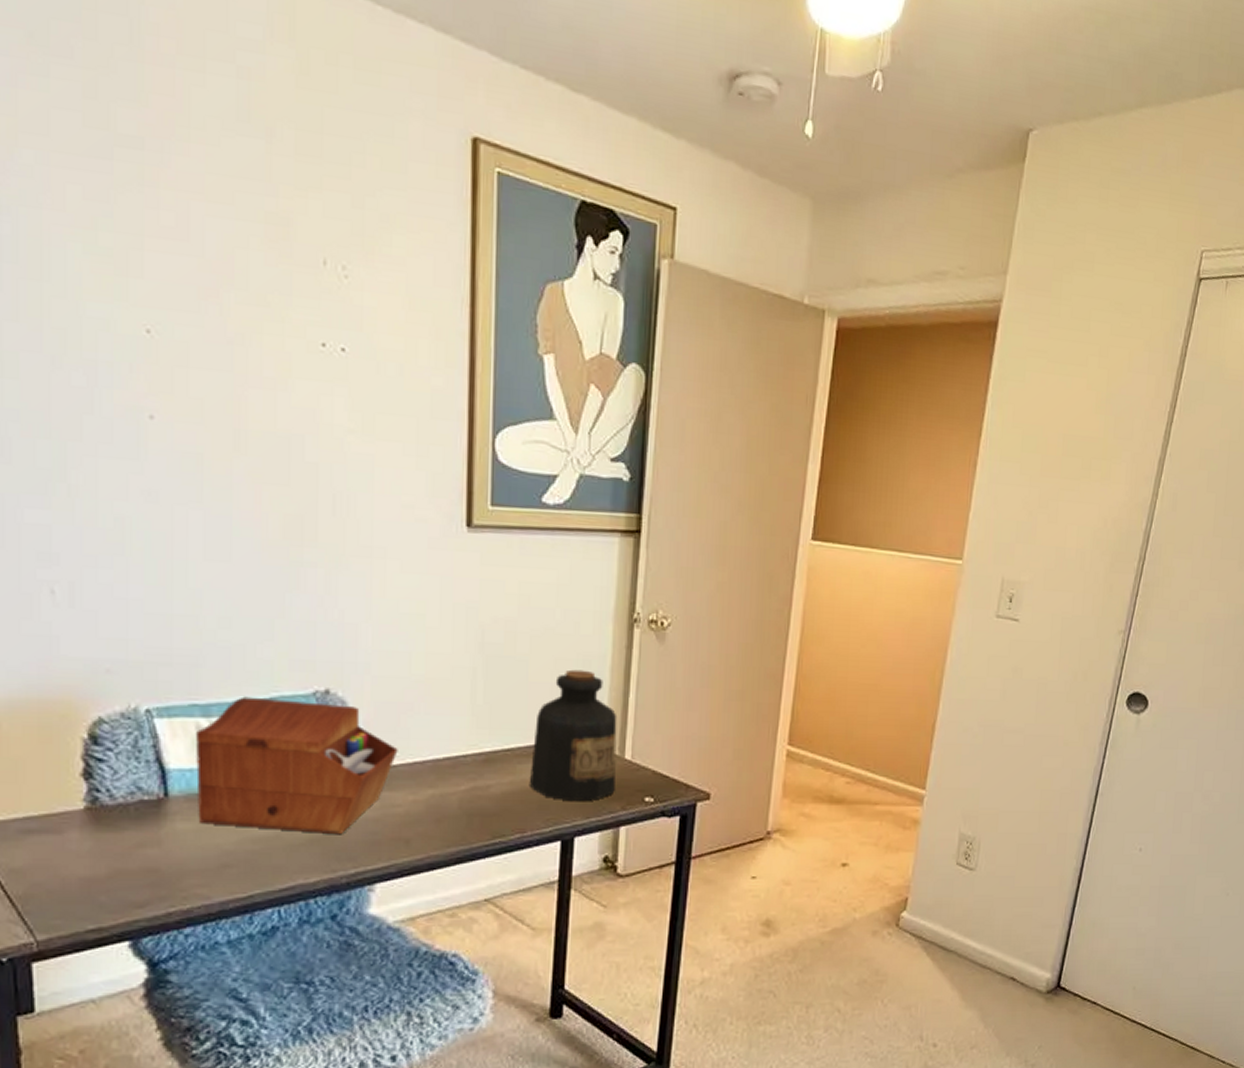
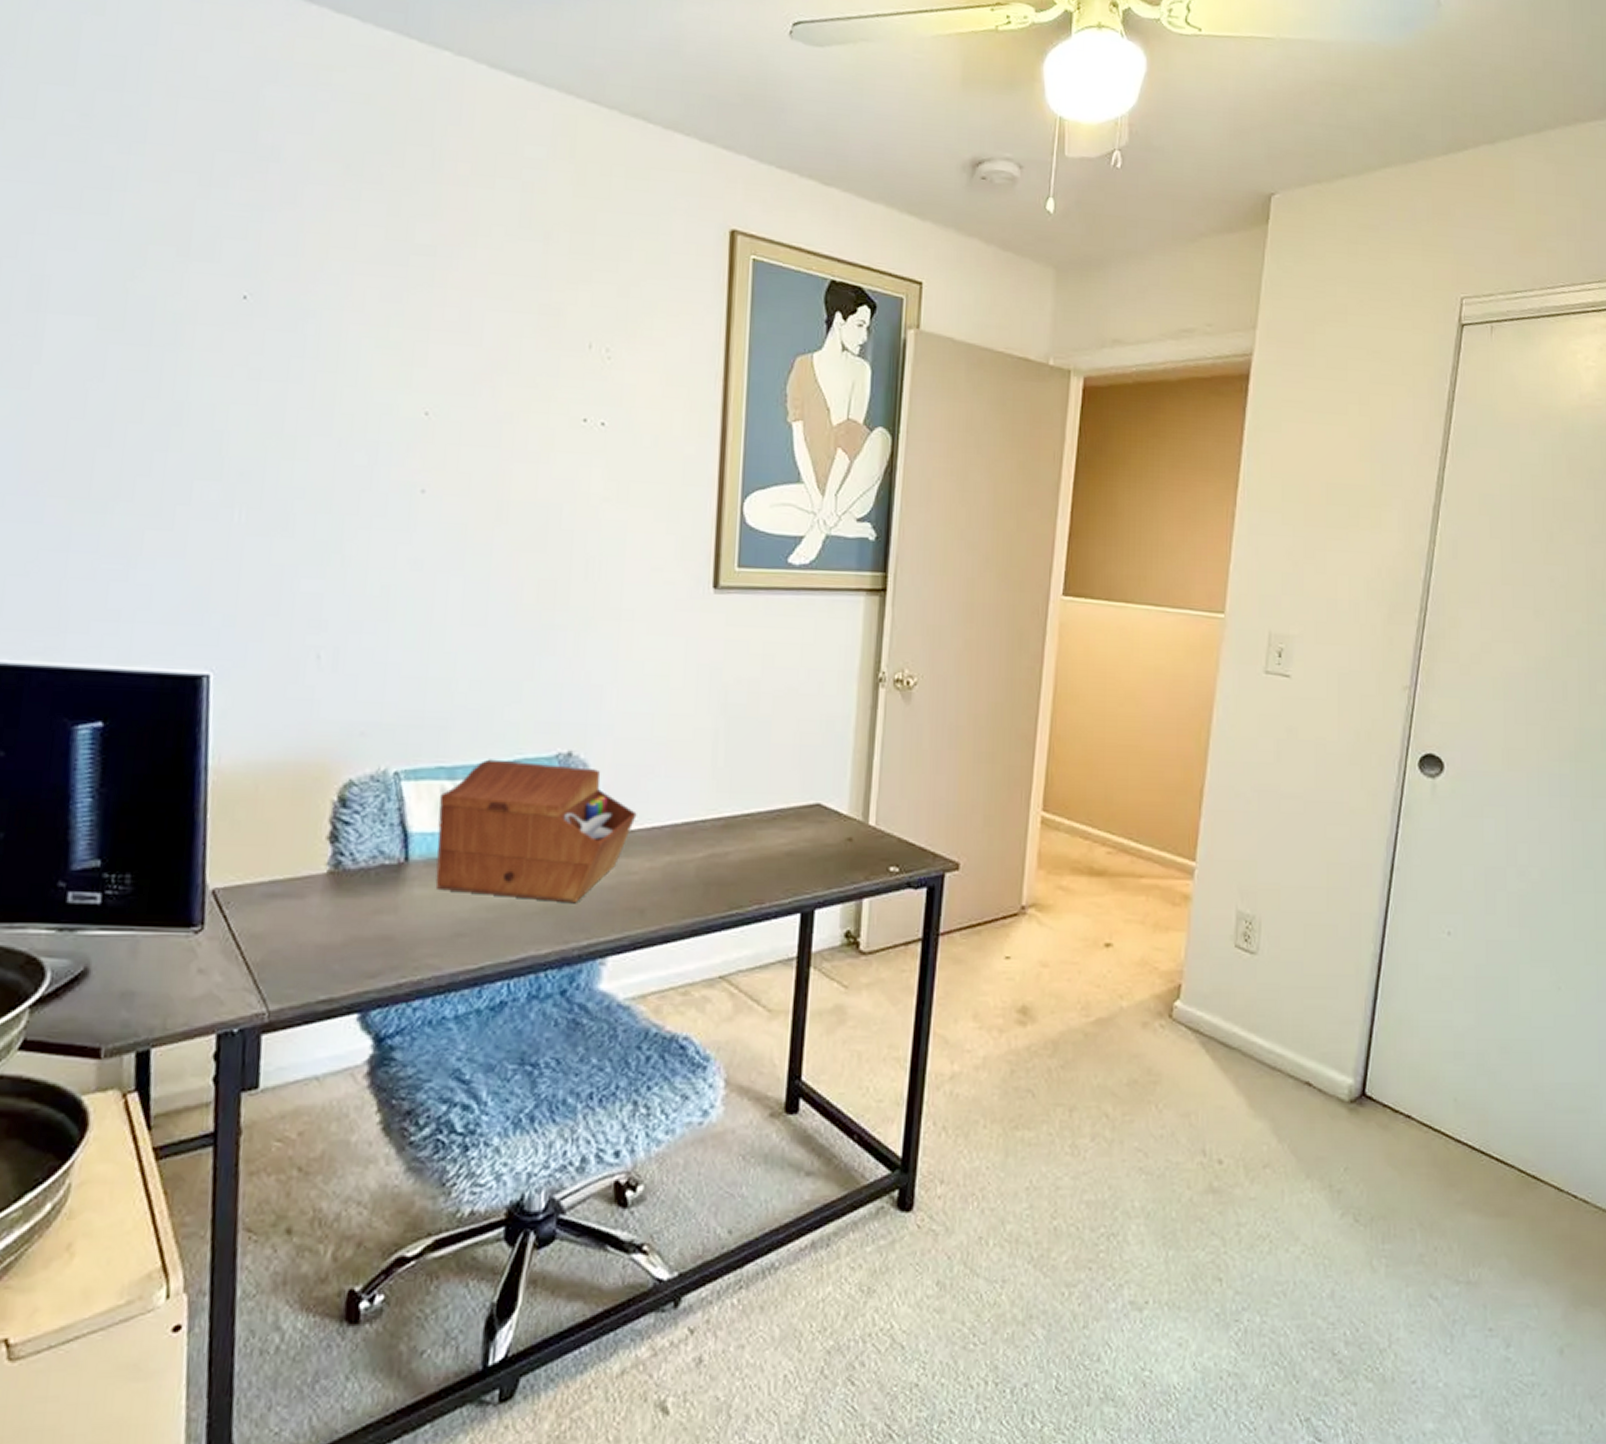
bottle: present [529,669,617,802] -> none [768,730,861,871]

